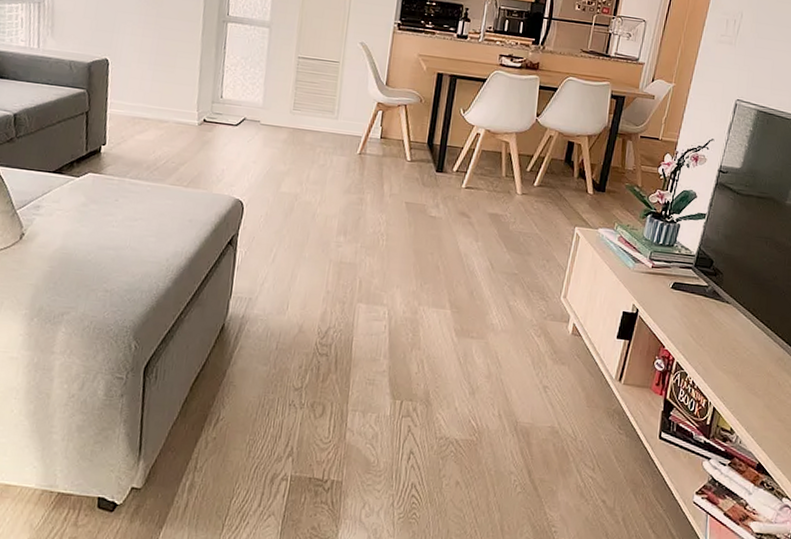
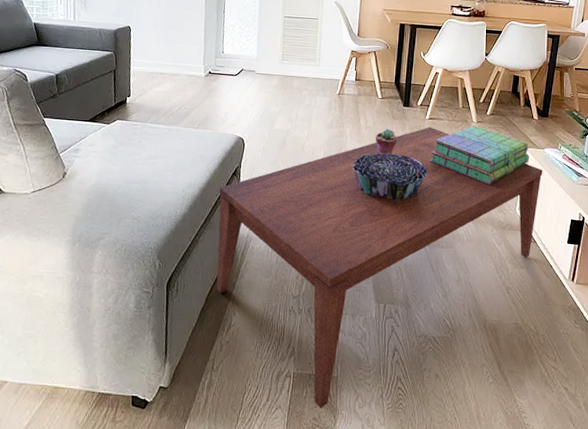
coffee table: none [203,197,595,517] -> present [216,126,543,409]
decorative bowl: none [372,224,460,283] -> present [352,152,428,201]
potted succulent: none [401,197,427,228] -> present [375,129,397,154]
stack of books: none [464,198,580,268] -> present [430,125,529,185]

